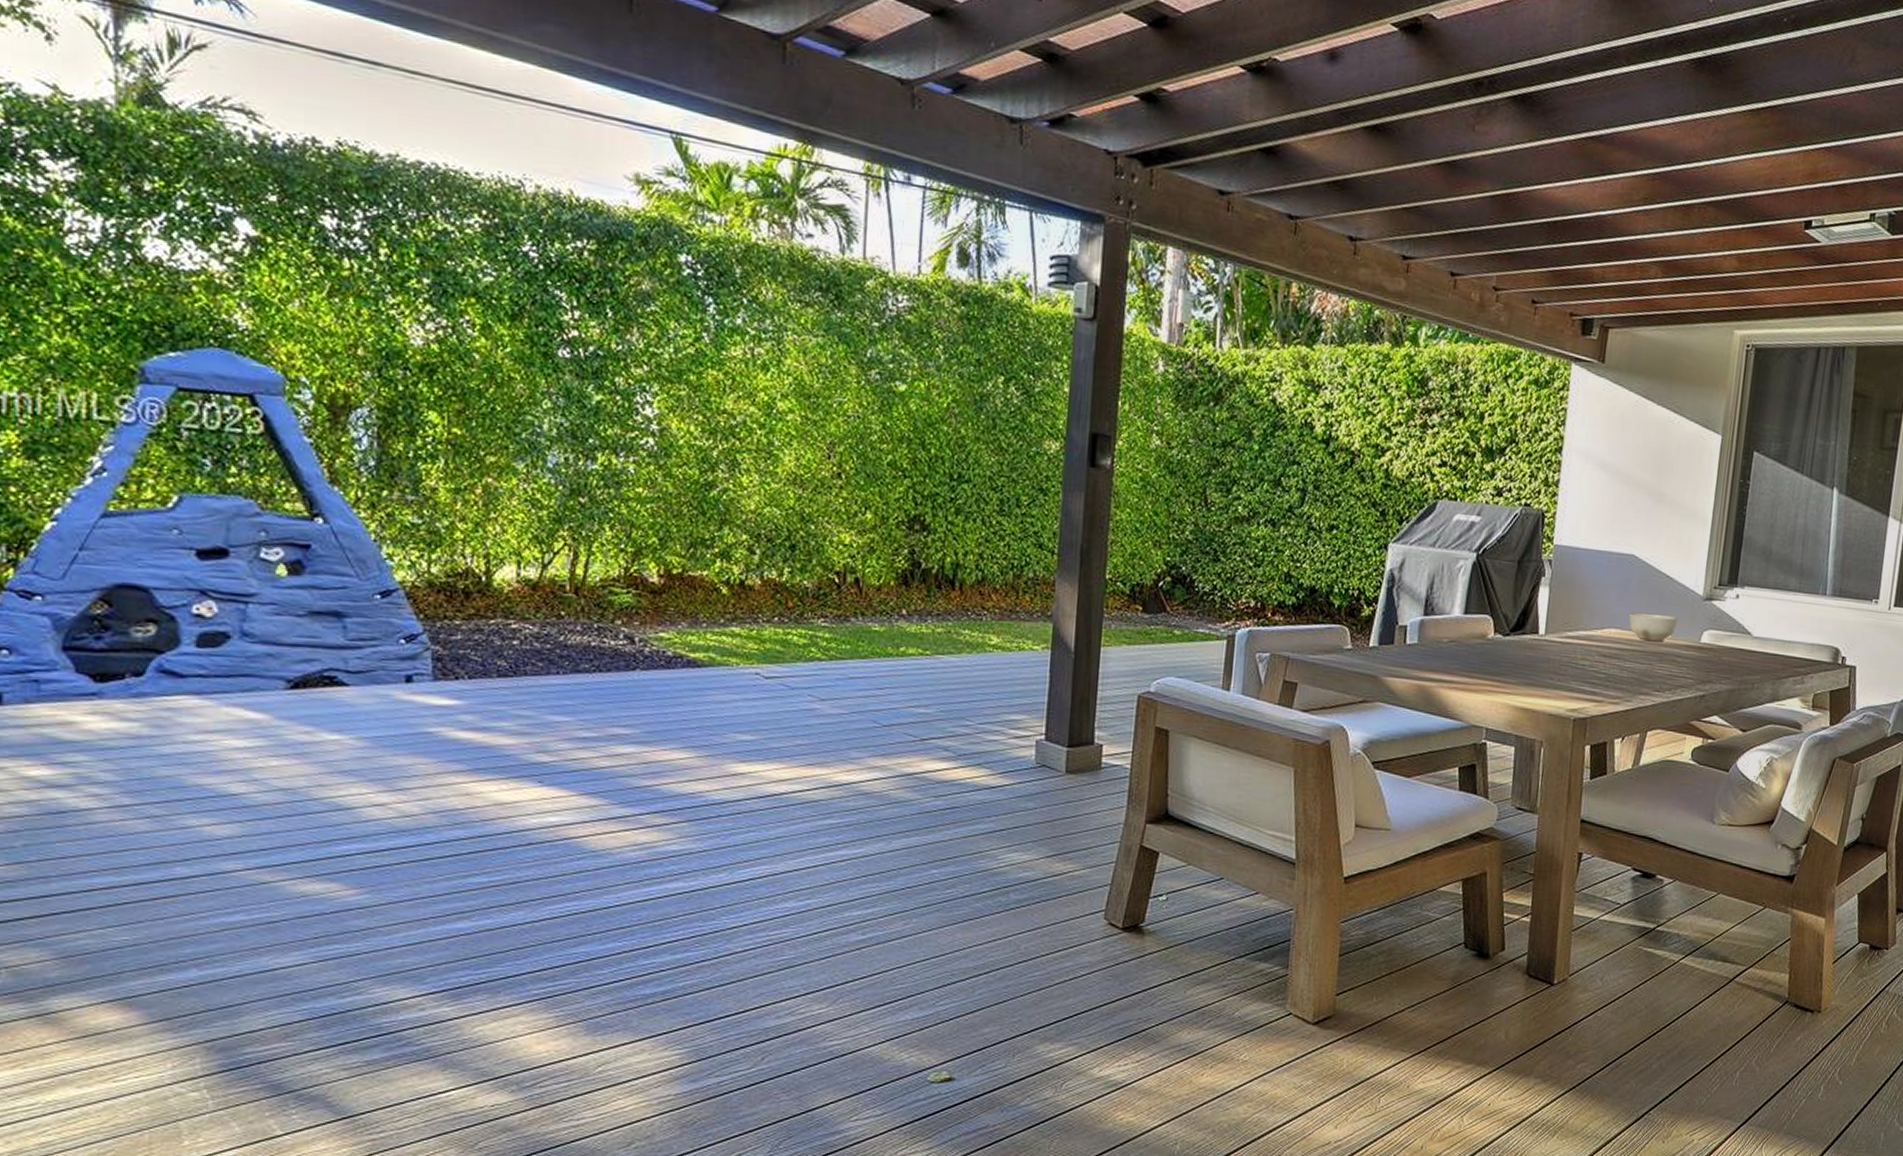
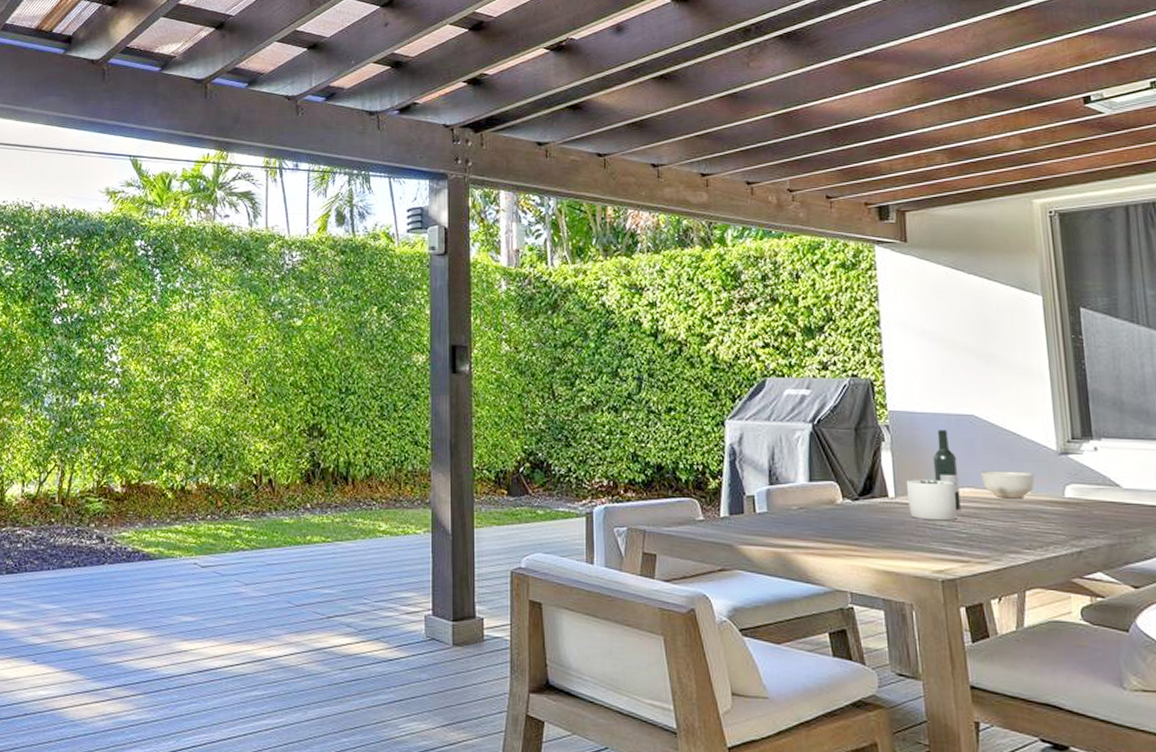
planter: none [1555,617,1603,661] -> present [906,479,957,521]
wine bottle: none [1585,568,1611,651] -> present [933,430,961,511]

